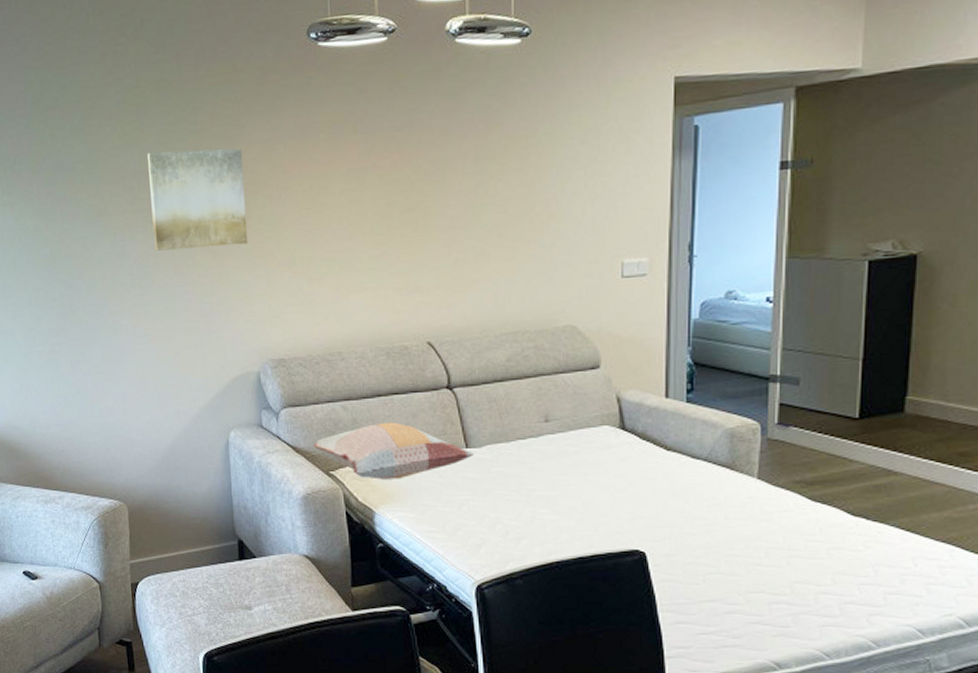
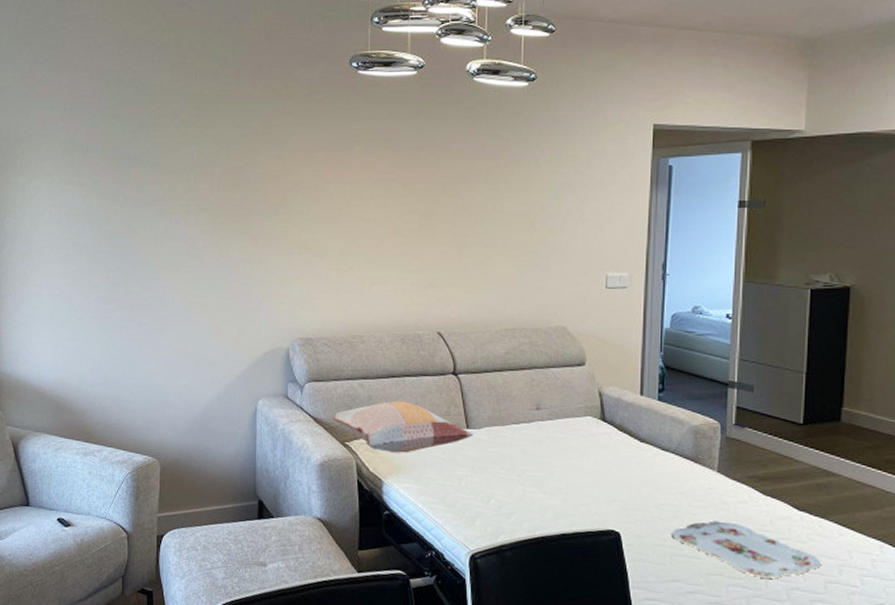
wall art: present [146,148,248,251] -> none [204,151,288,236]
serving tray: none [705,533,880,593] -> present [672,521,821,579]

